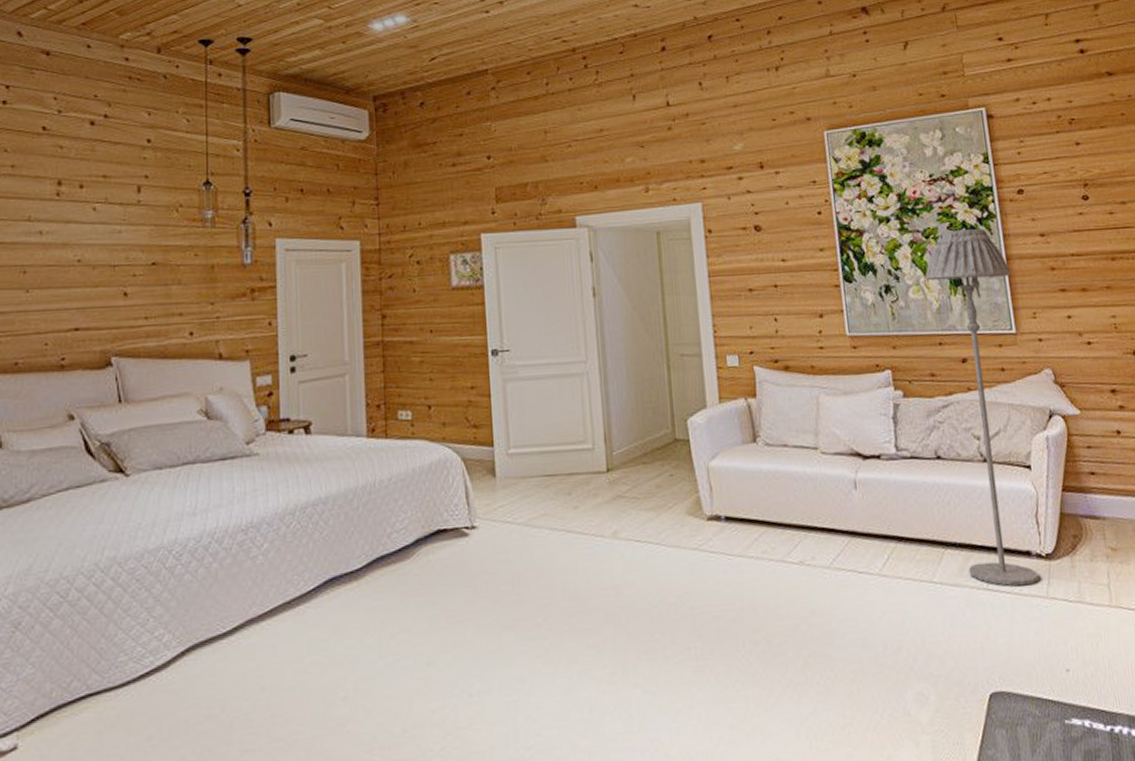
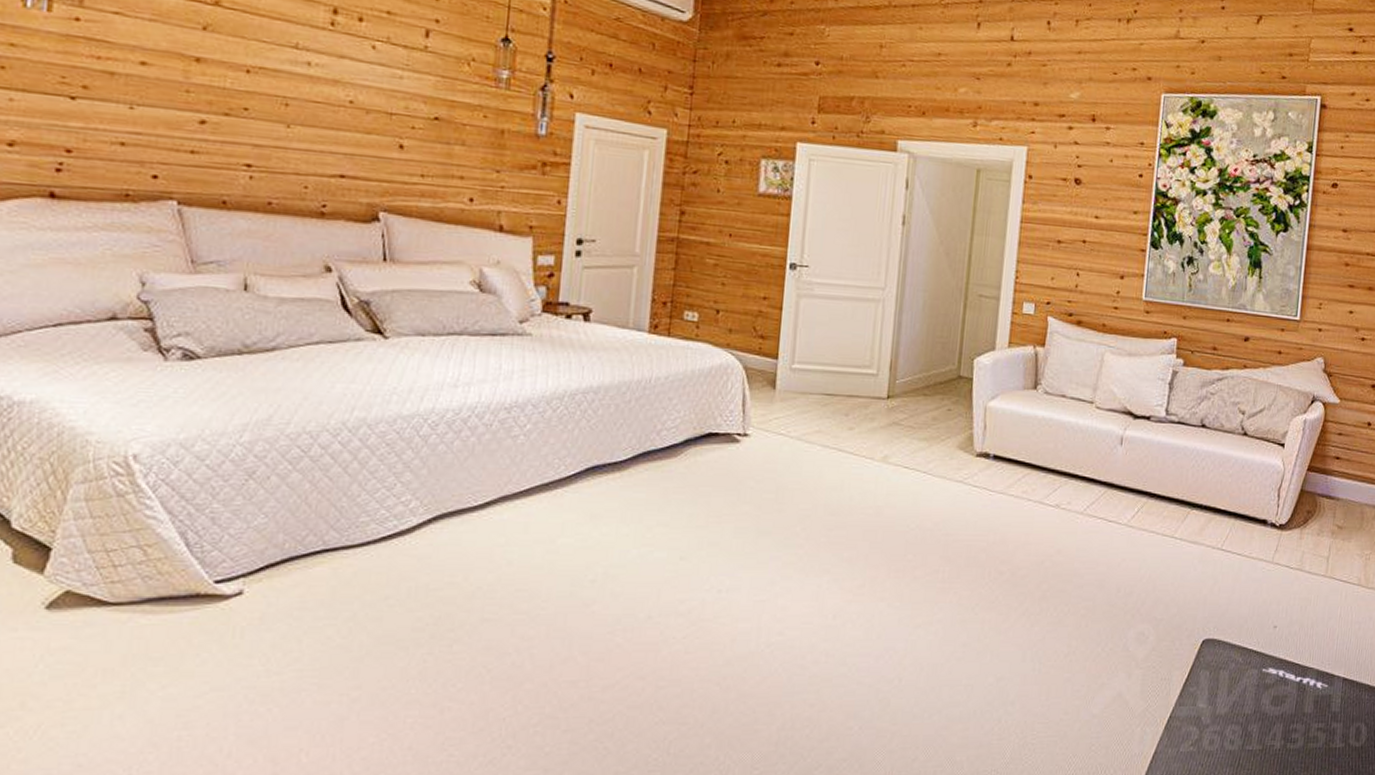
floor lamp: present [925,229,1039,587] -> none [1208,212,1308,550]

